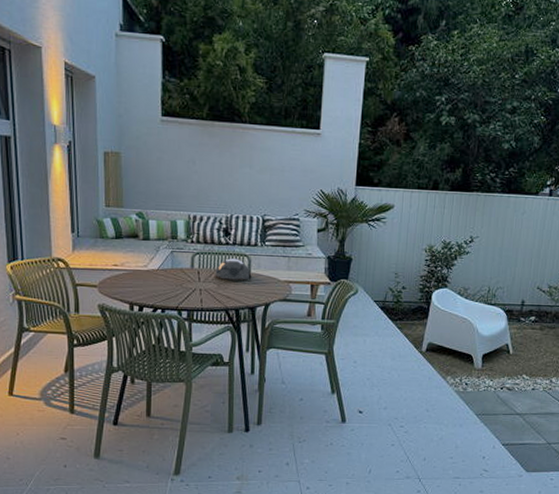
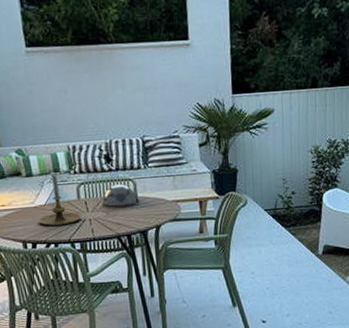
candle holder: none [148,242,192,292] -> present [38,175,81,226]

